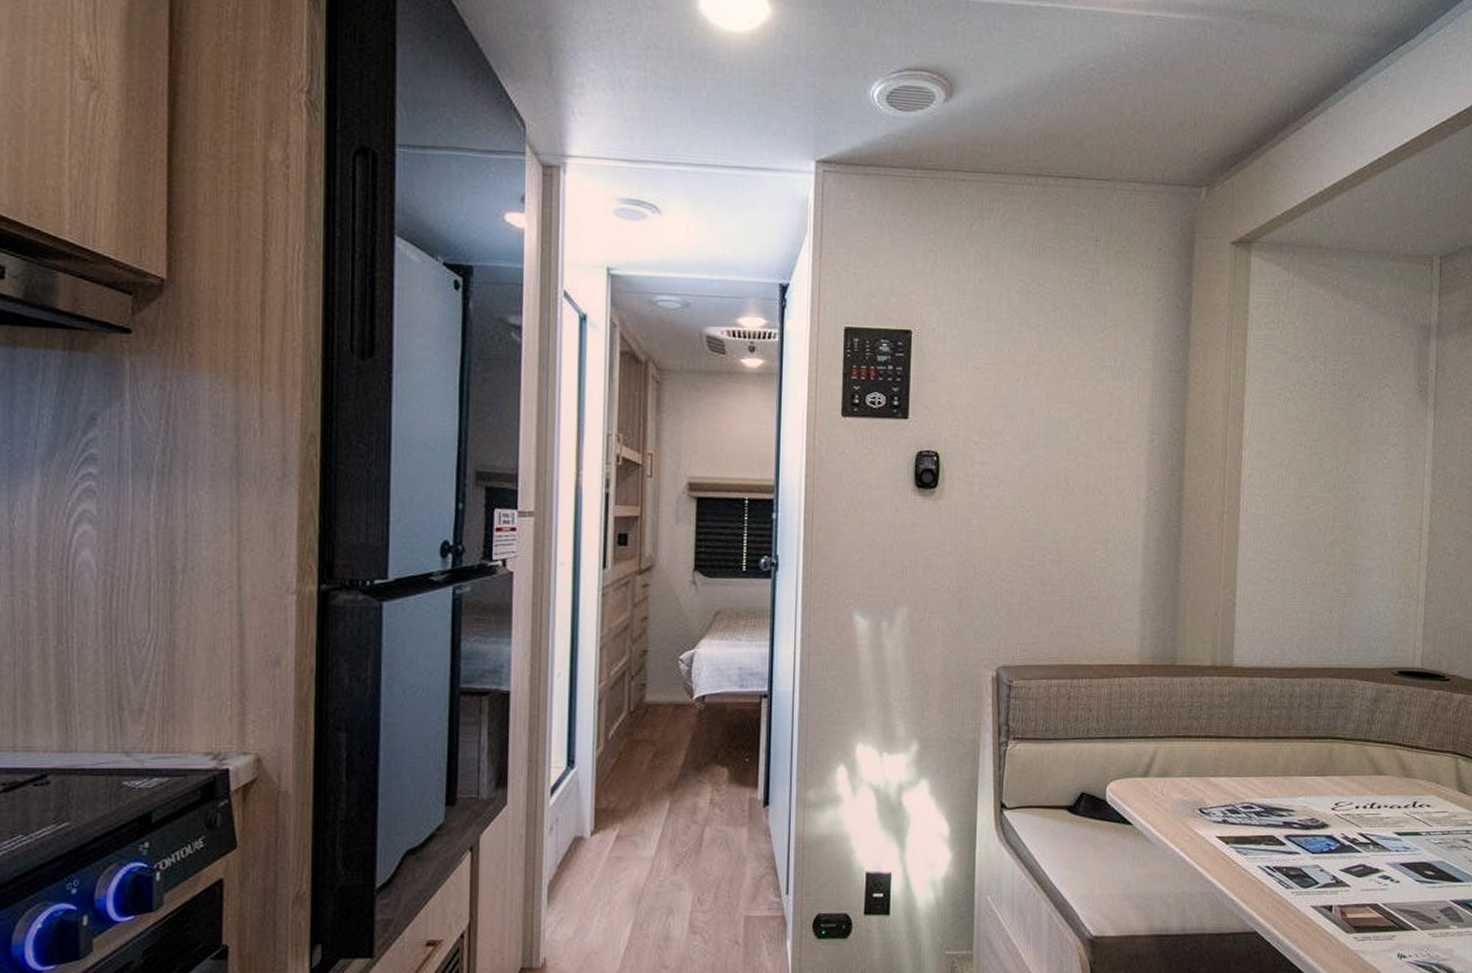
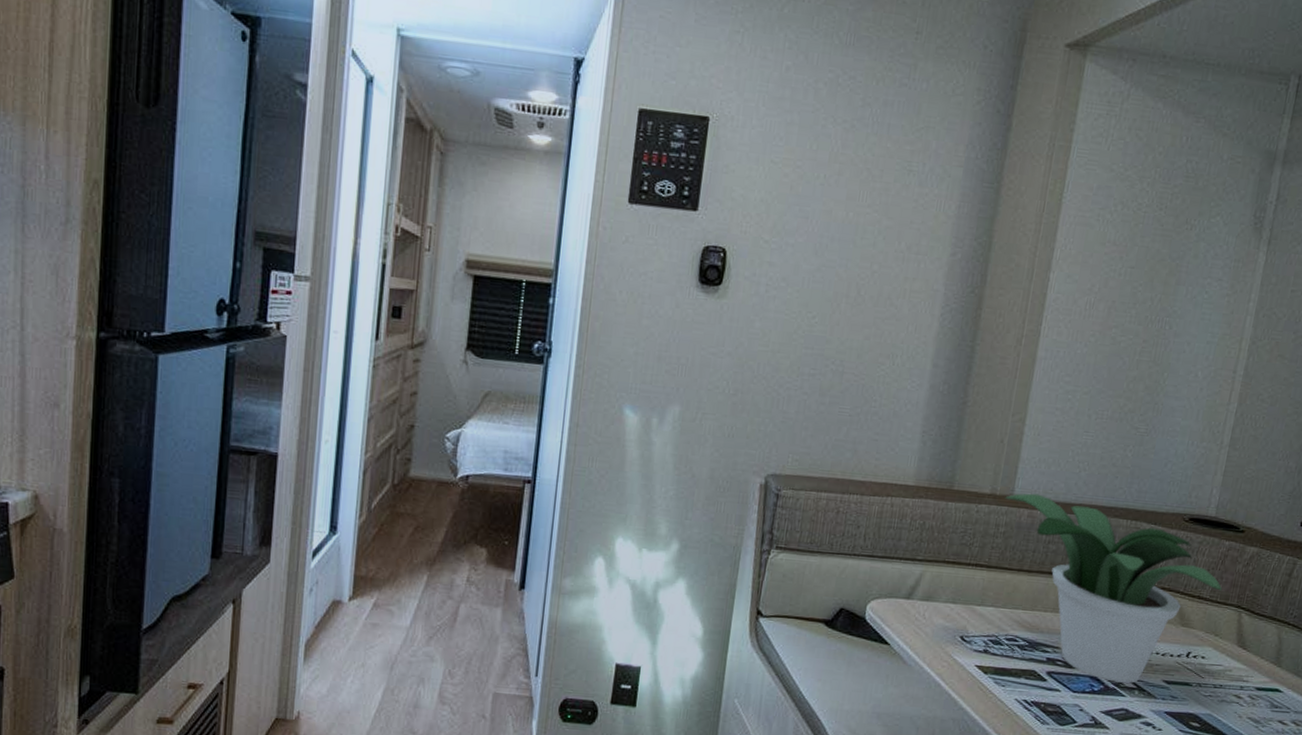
potted plant: none [1225,662,1437,839] -> present [1005,493,1223,684]

